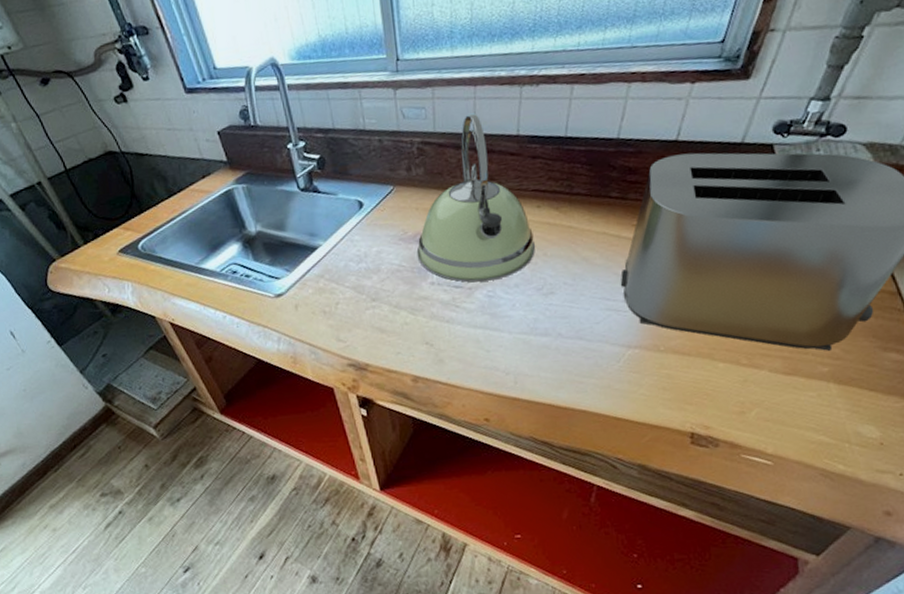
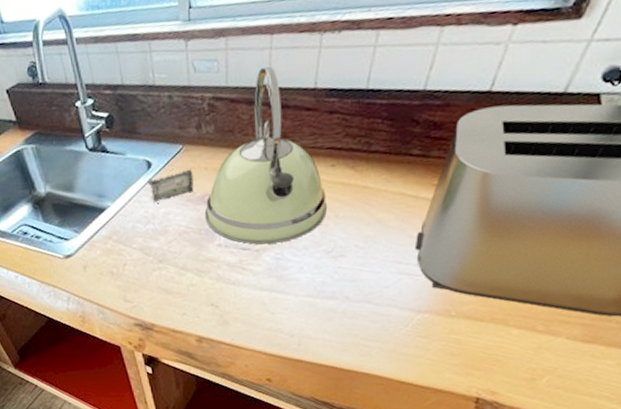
sponge: none [359,209,406,242] -> present [147,169,195,203]

